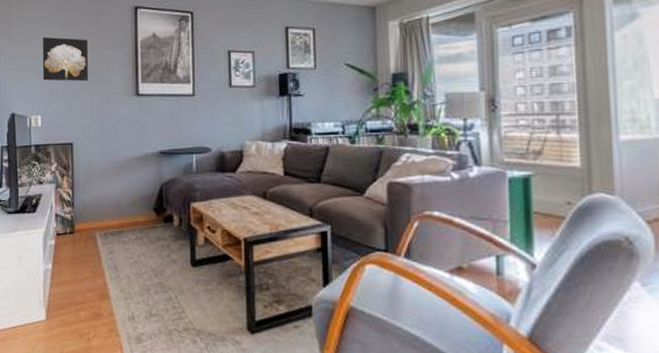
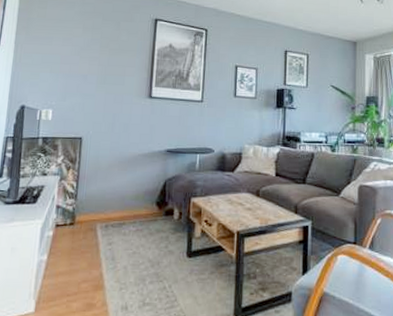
wall art: present [42,36,88,82] -> none [58,36,107,81]

